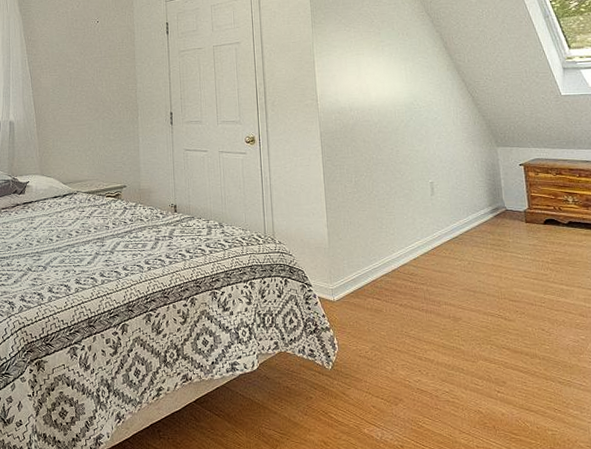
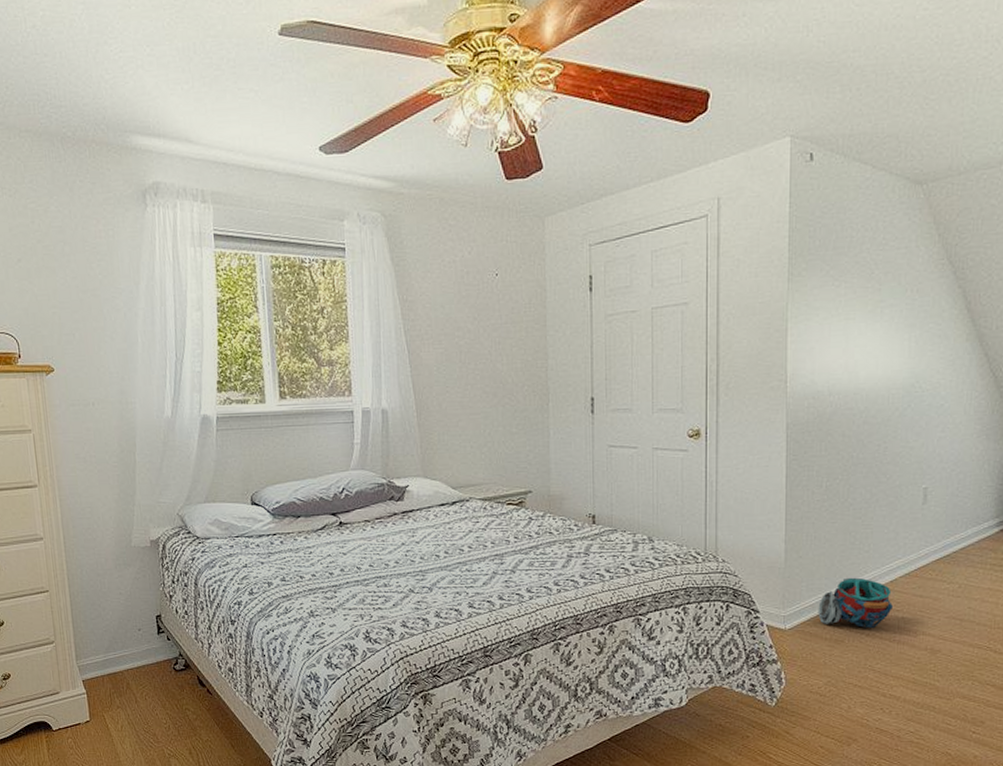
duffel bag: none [358,256,419,300] -> present [818,577,894,629]

